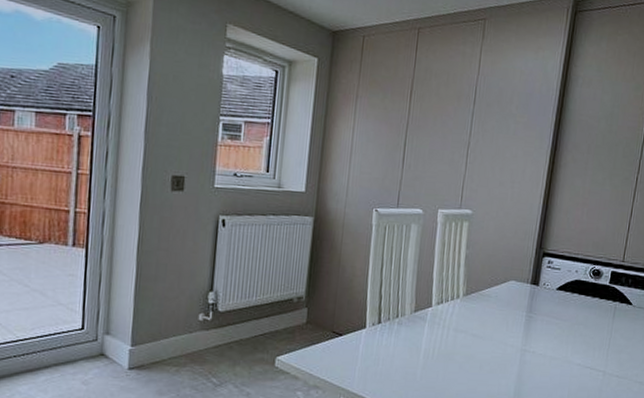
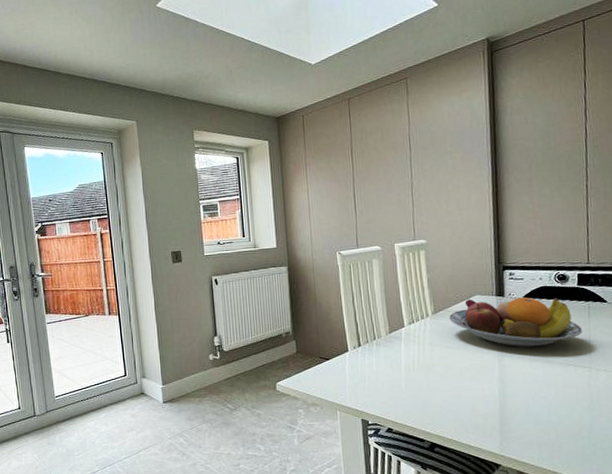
fruit bowl: none [480,284,606,344] -> present [449,297,583,347]

